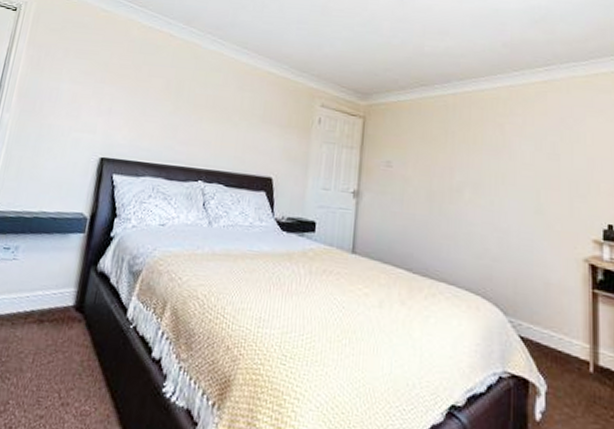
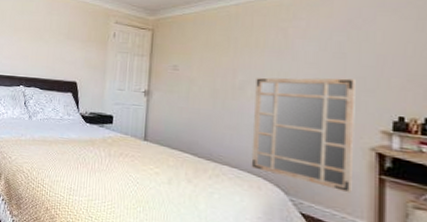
mirror: none [469,178,569,311] -> present [251,77,355,194]

